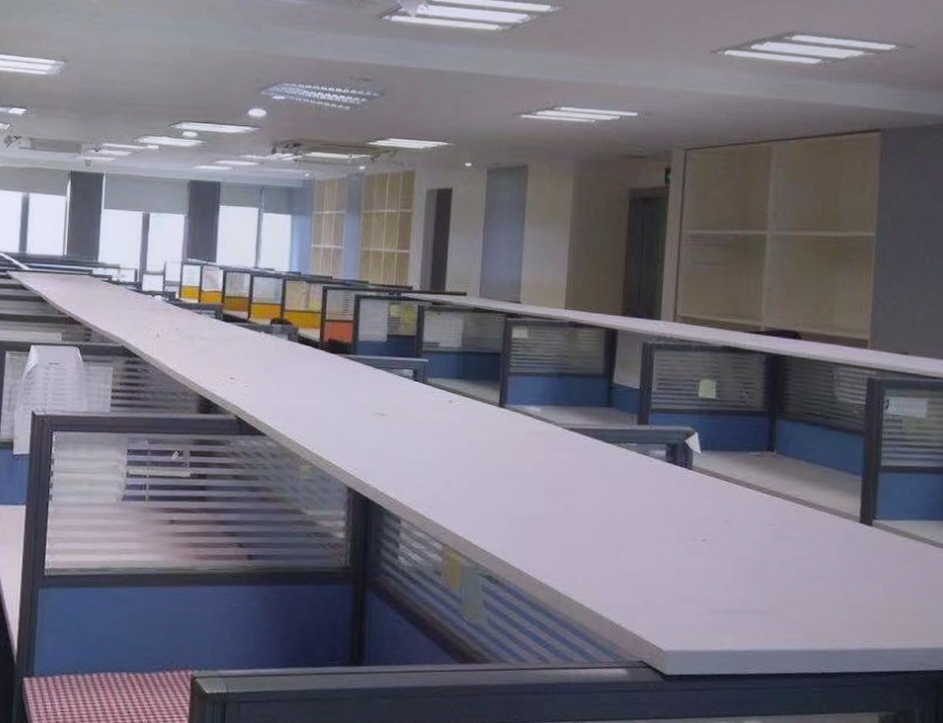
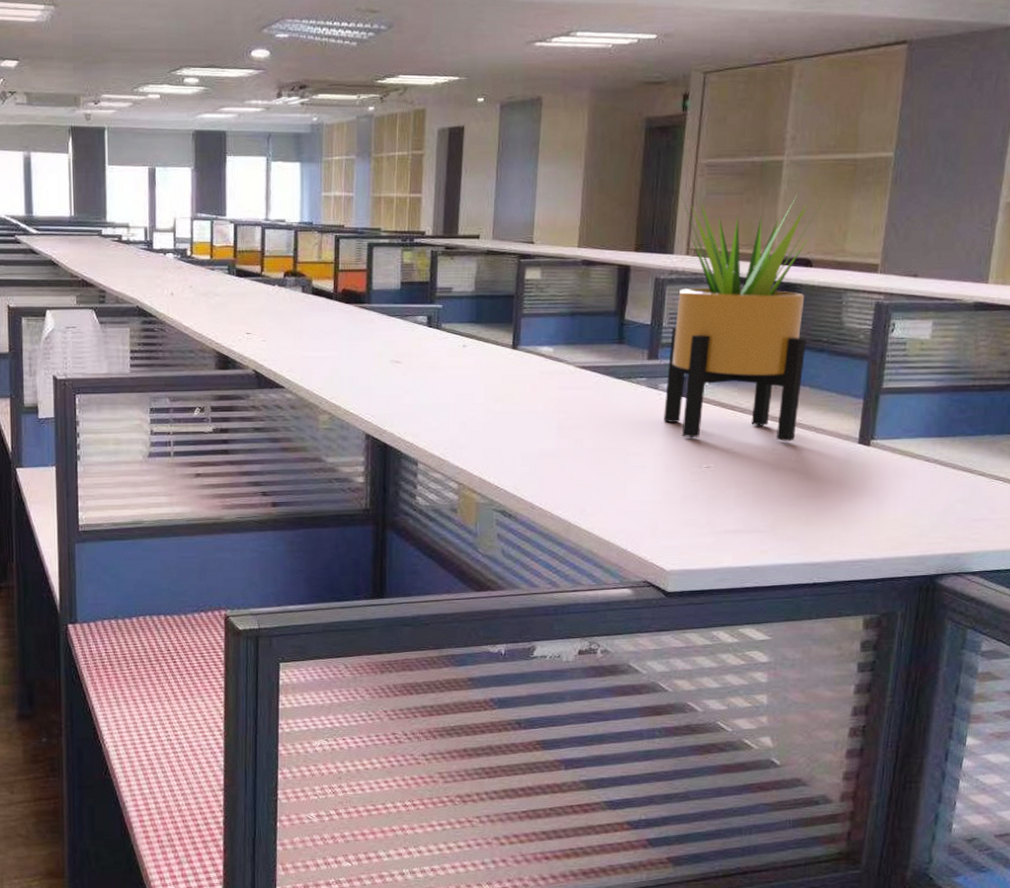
potted plant: none [656,260,811,517] -> present [664,191,827,442]

